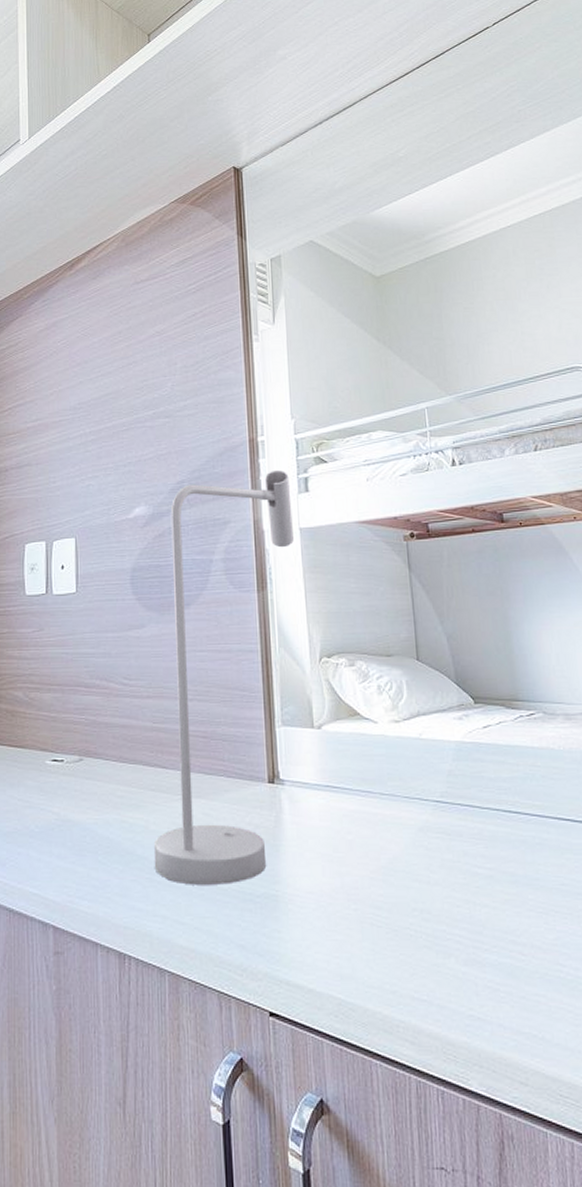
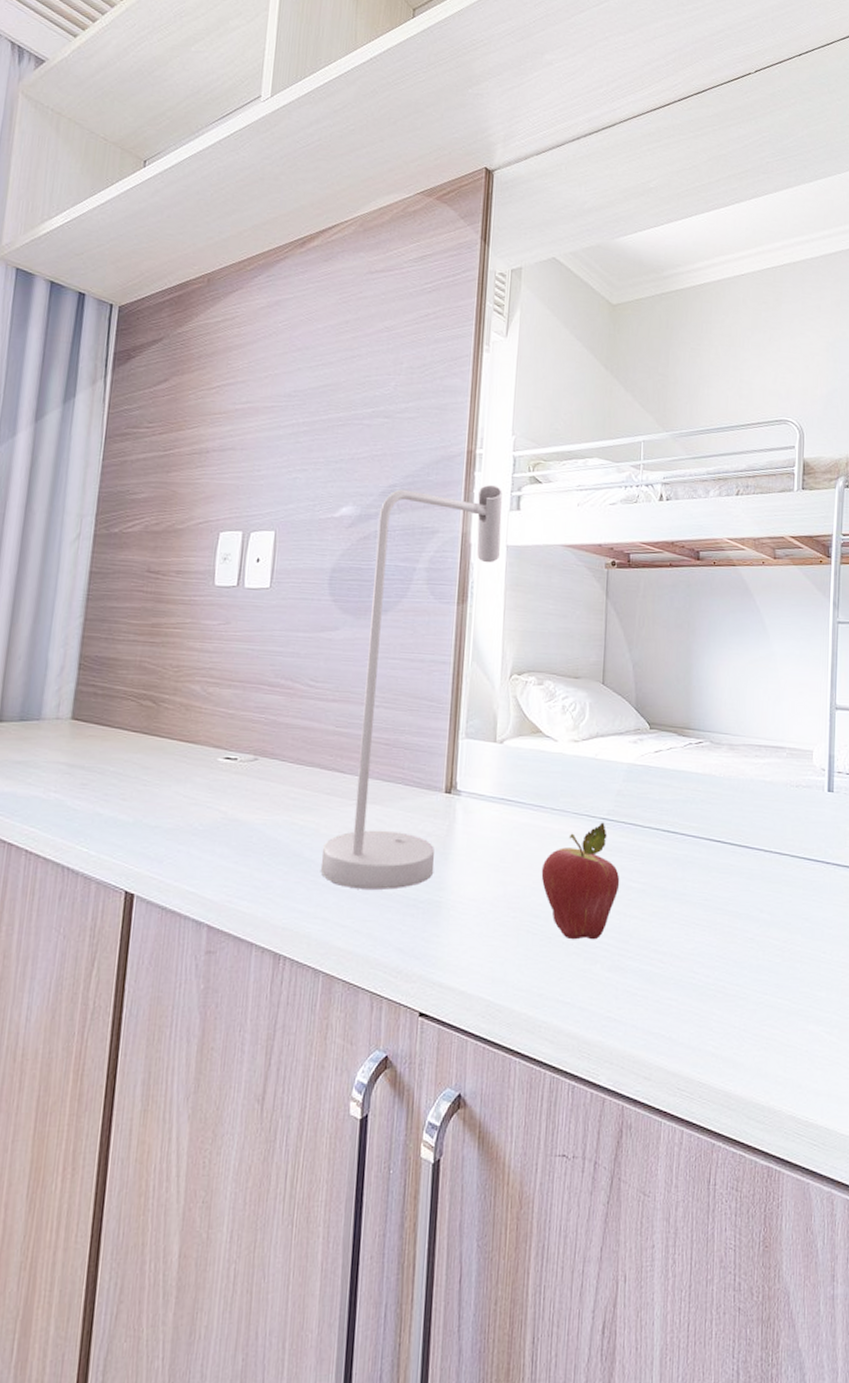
fruit: none [378,805,465,932] -> present [541,822,620,940]

